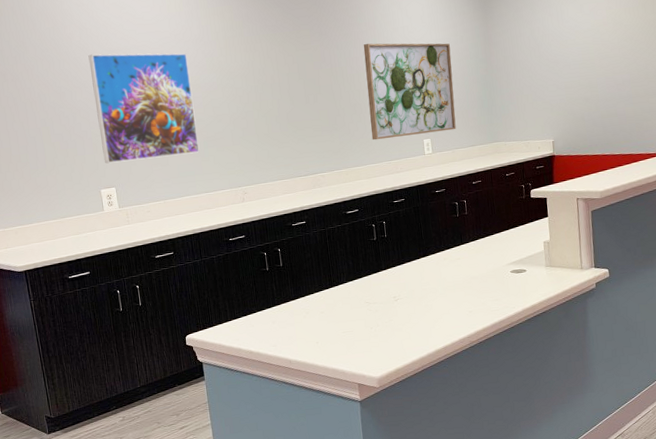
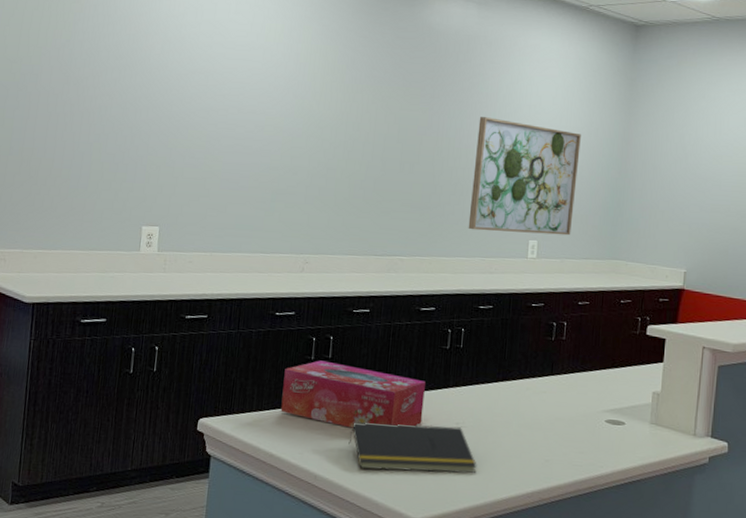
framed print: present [88,53,199,164] -> none [154,71,275,205]
tissue box: none [247,269,366,318] -> present [280,360,426,428]
notepad: none [311,300,417,348] -> present [348,422,477,474]

